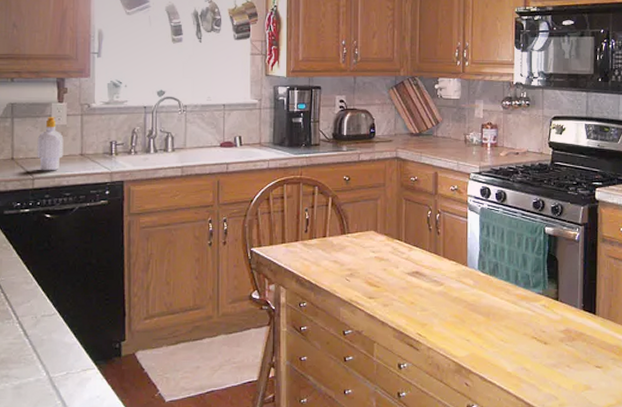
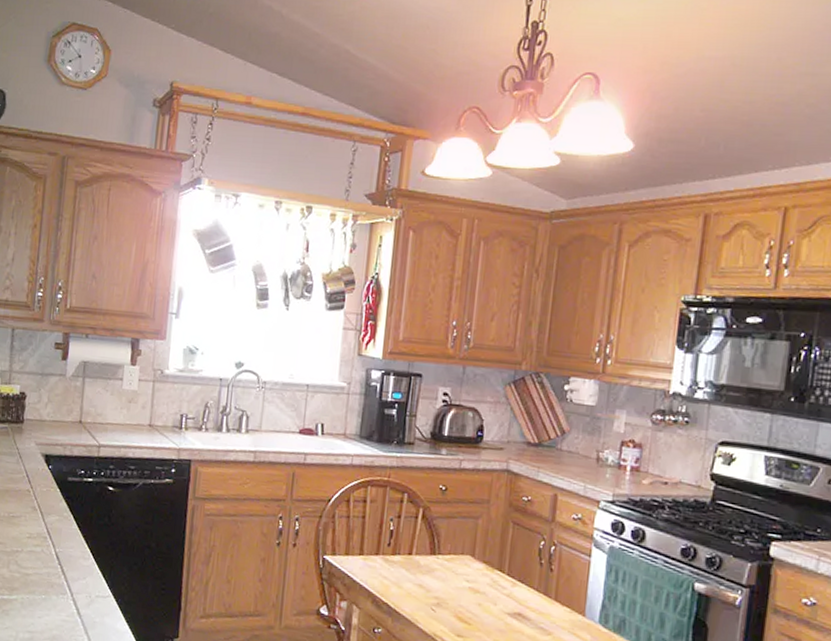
soap bottle: present [37,117,64,171] -> none [105,380,133,440]

